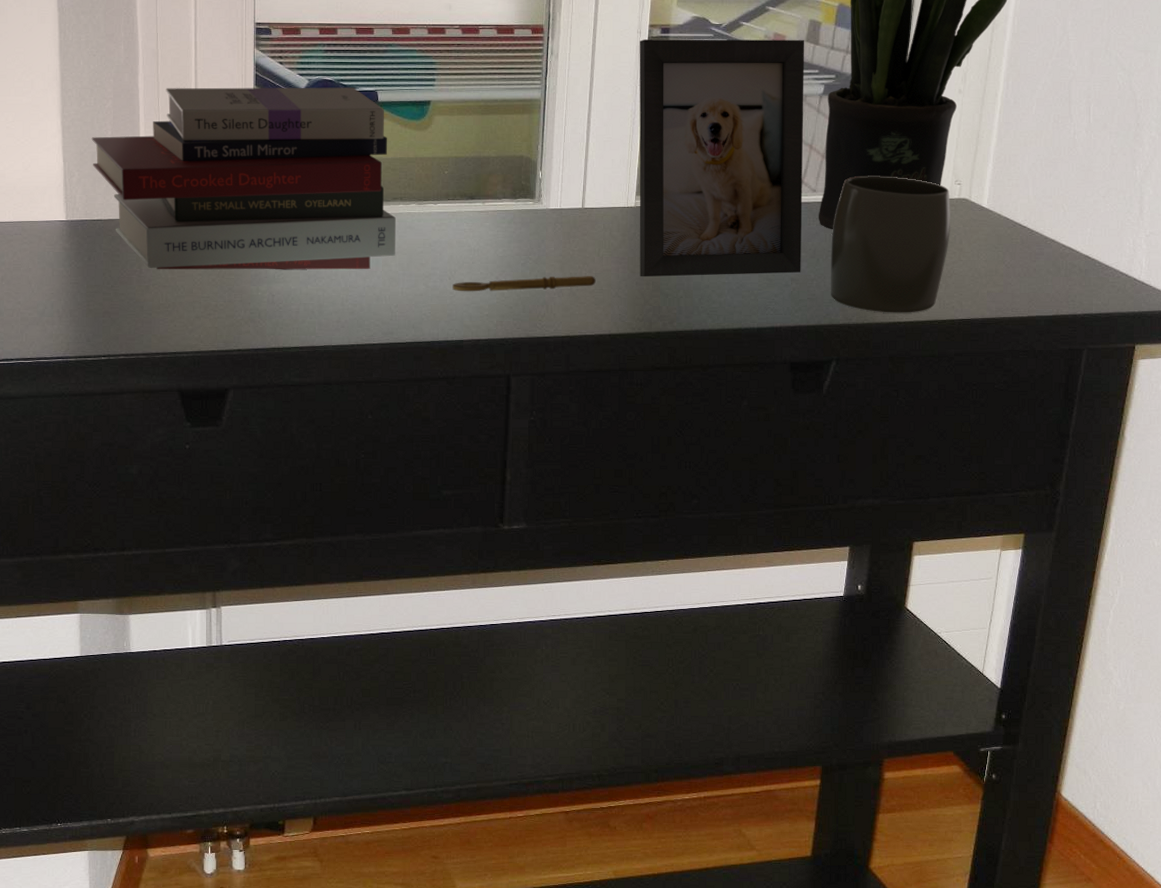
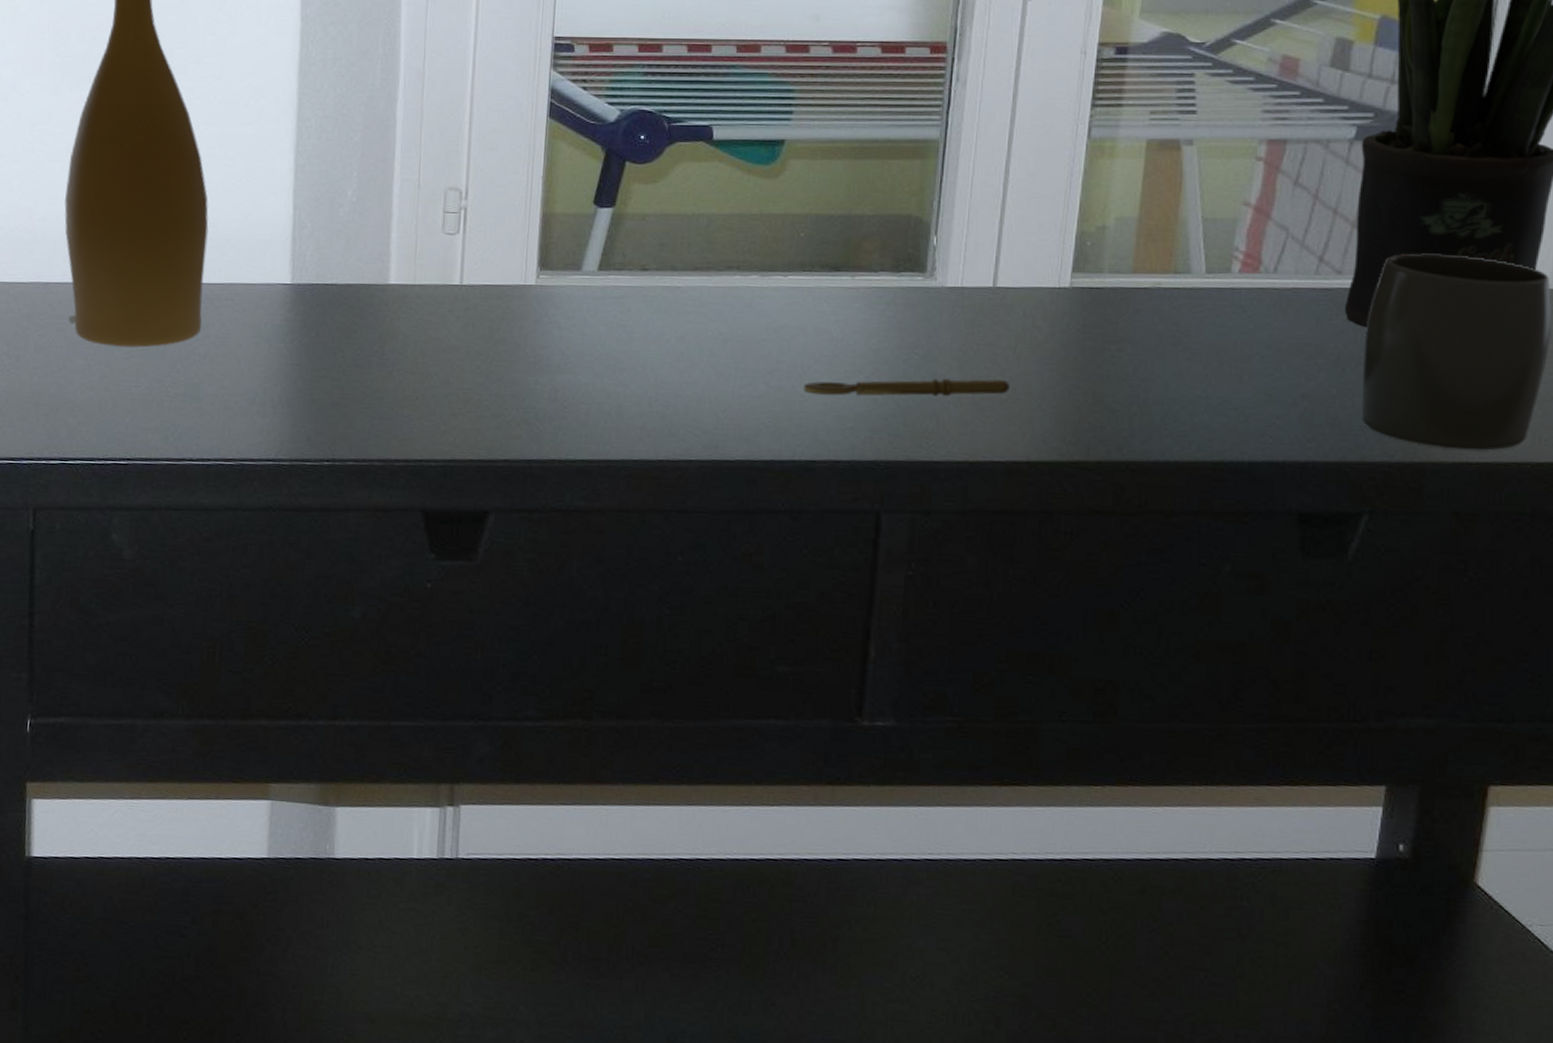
books: present [91,87,397,270] -> none [331,118,730,360]
picture frame: present [639,39,805,277] -> none [1074,61,1329,387]

